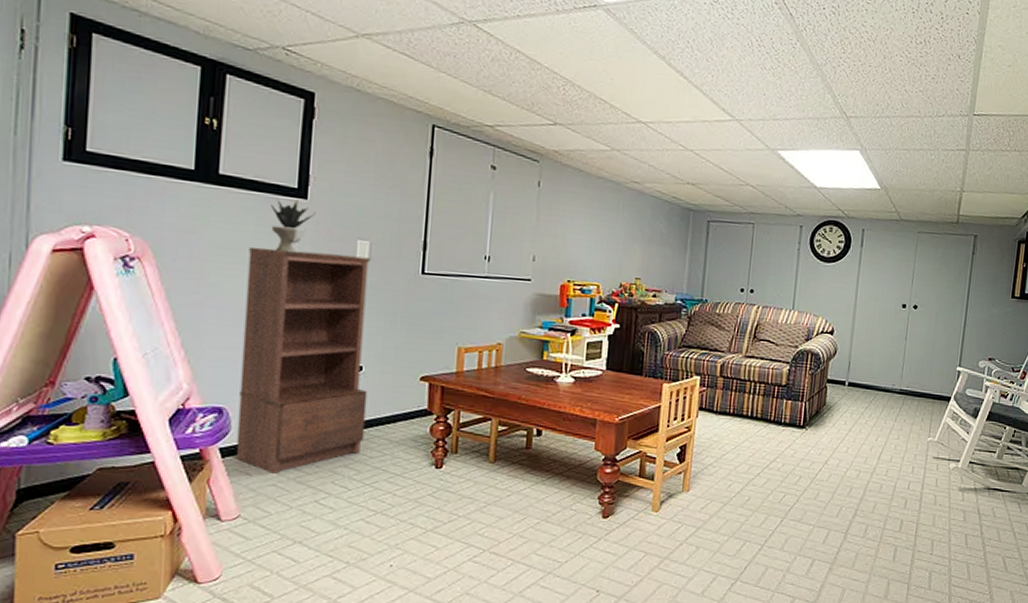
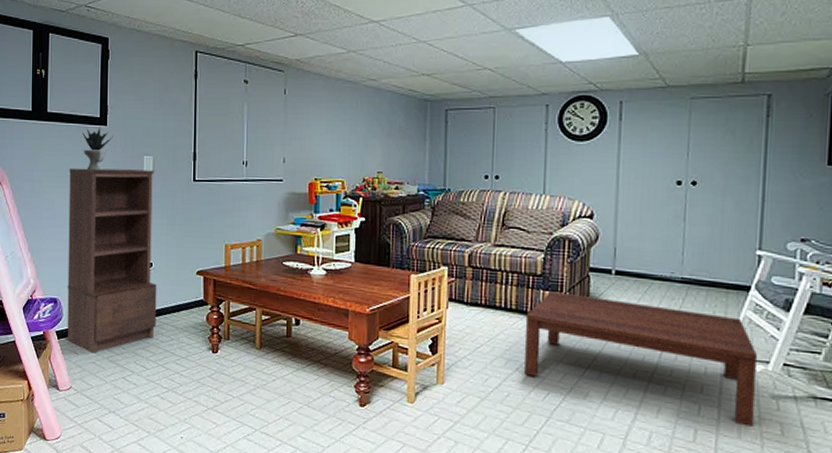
coffee table: none [765,401,952,515] -> present [524,291,758,427]

